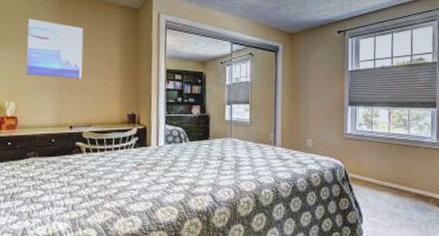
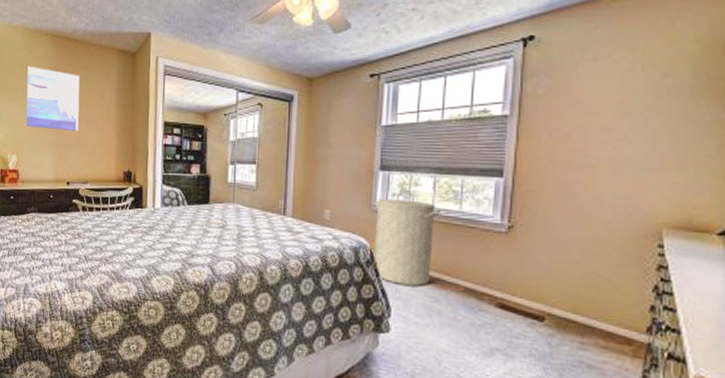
laundry hamper: none [346,121,395,196] -> present [373,190,440,286]

